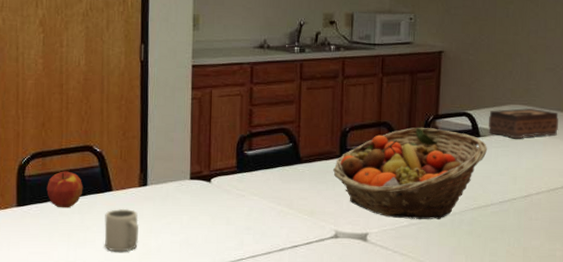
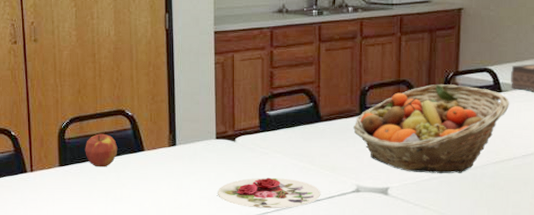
cup: present [104,208,139,252] -> none [138,166,169,207]
plate: none [190,221,299,255] -> present [218,177,321,209]

